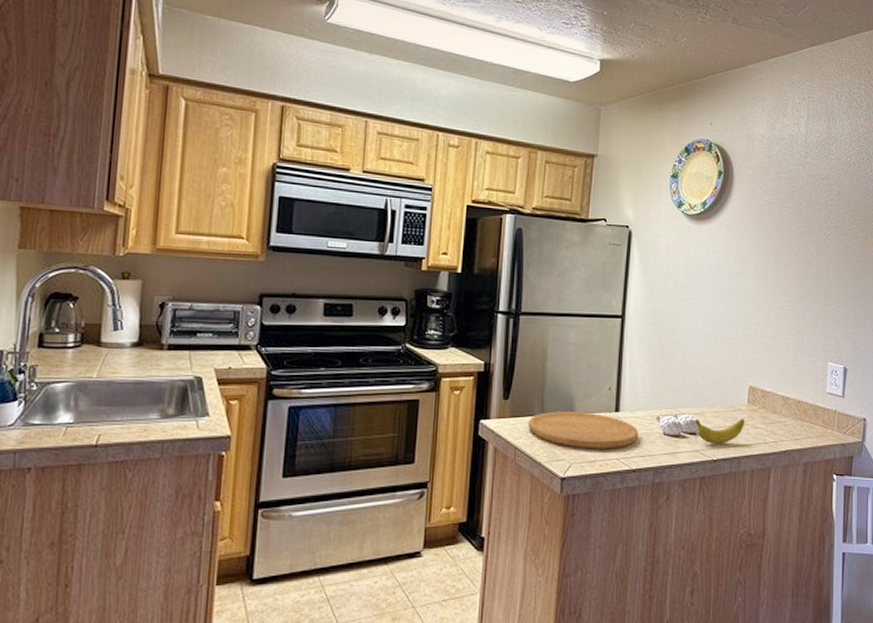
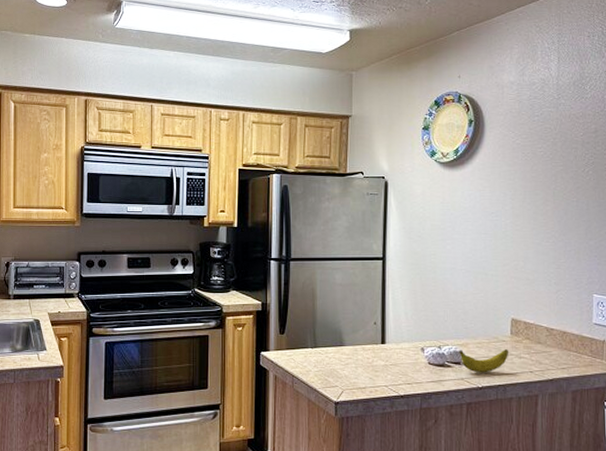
cutting board: present [528,411,638,449] -> none [303,344,404,377]

